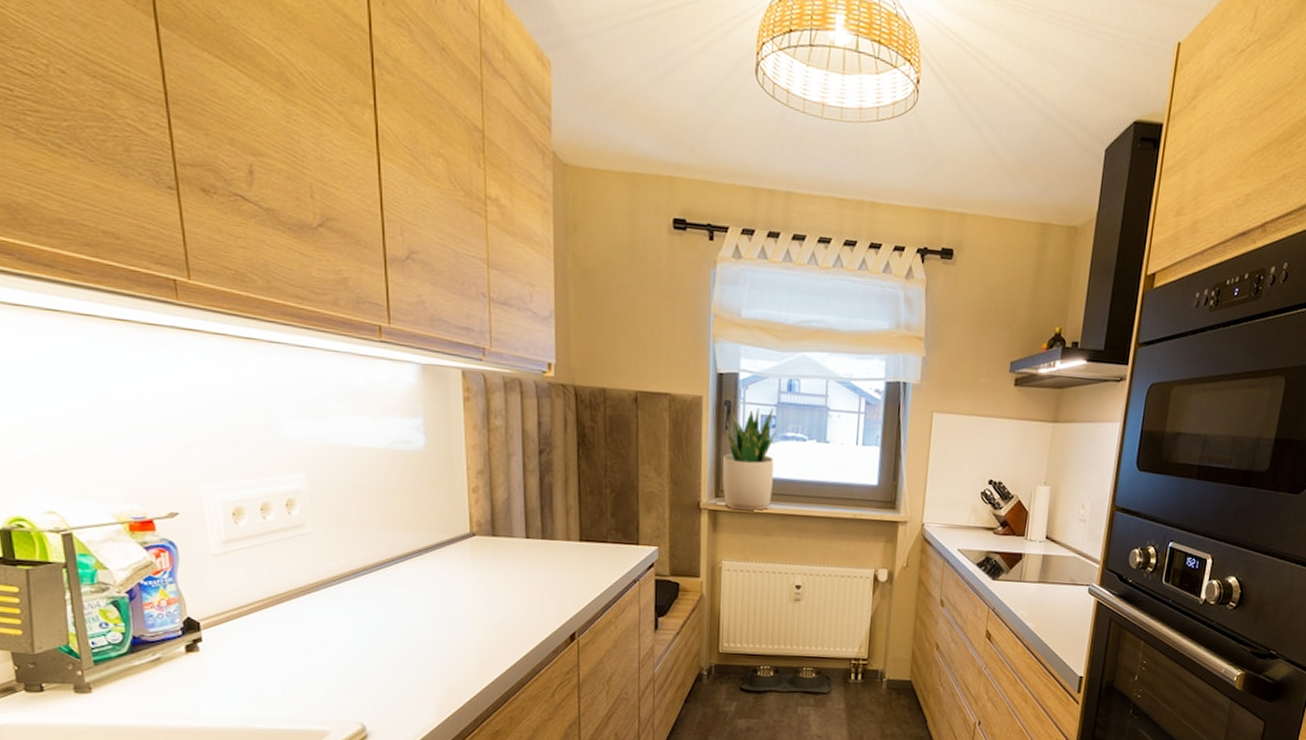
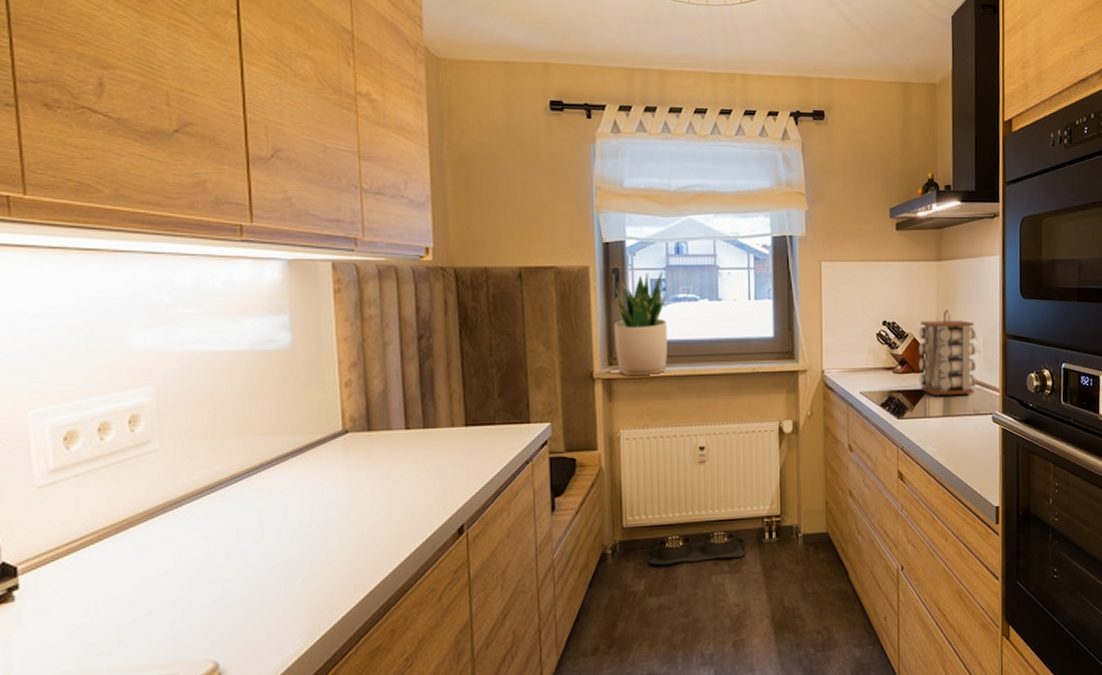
spice rack: none [1018,473,1084,564] -> present [918,308,977,396]

